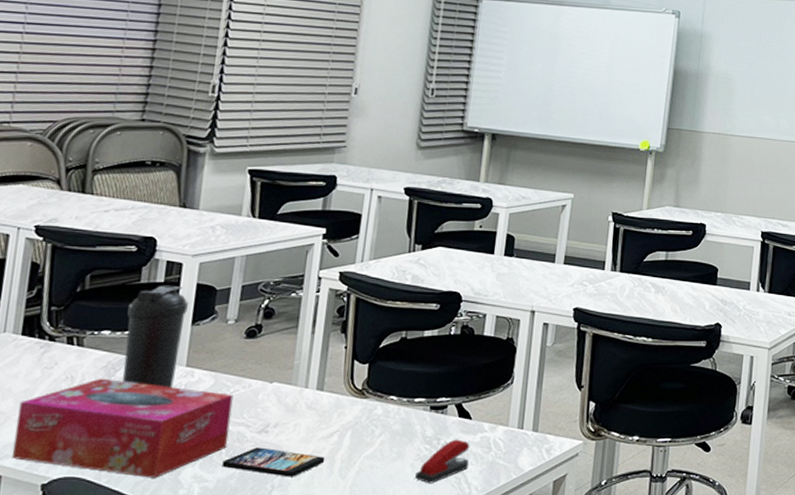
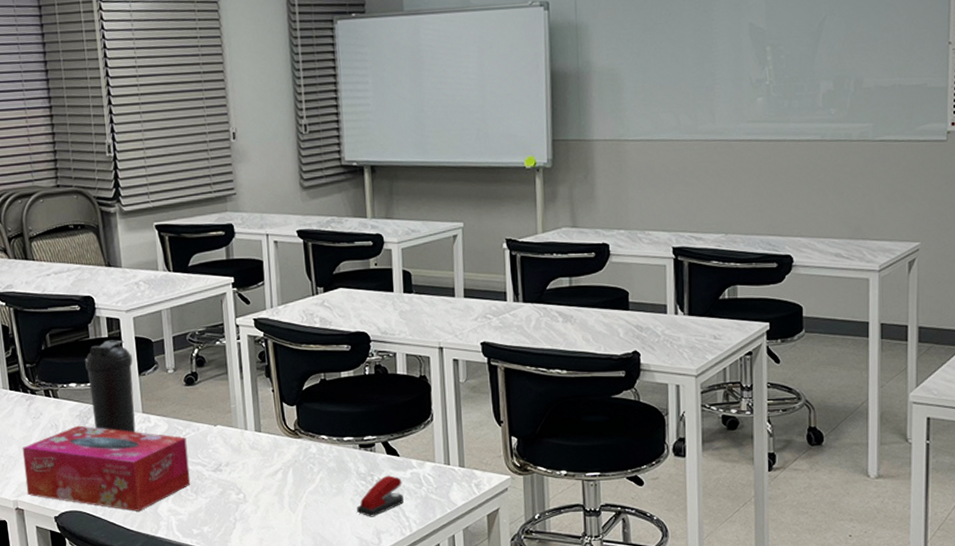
smartphone: present [222,447,325,477] -> none [190,484,275,511]

